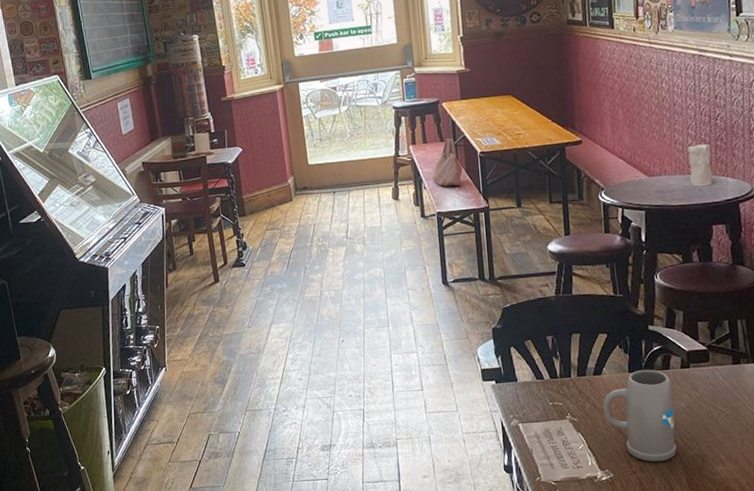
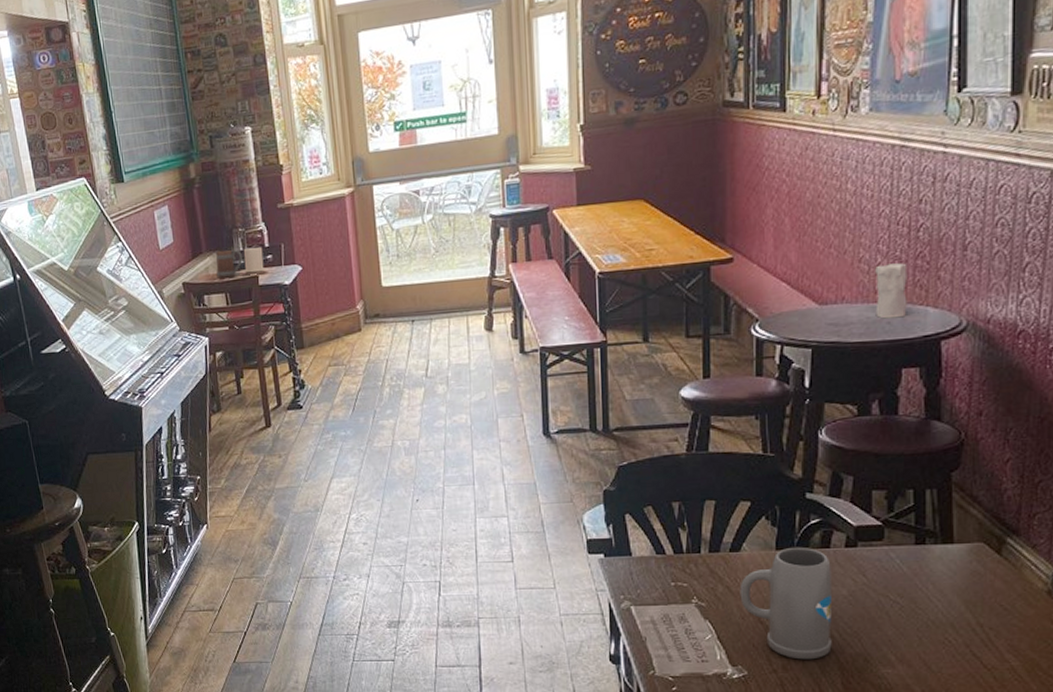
handbag: present [432,138,463,187] -> none [536,254,576,315]

